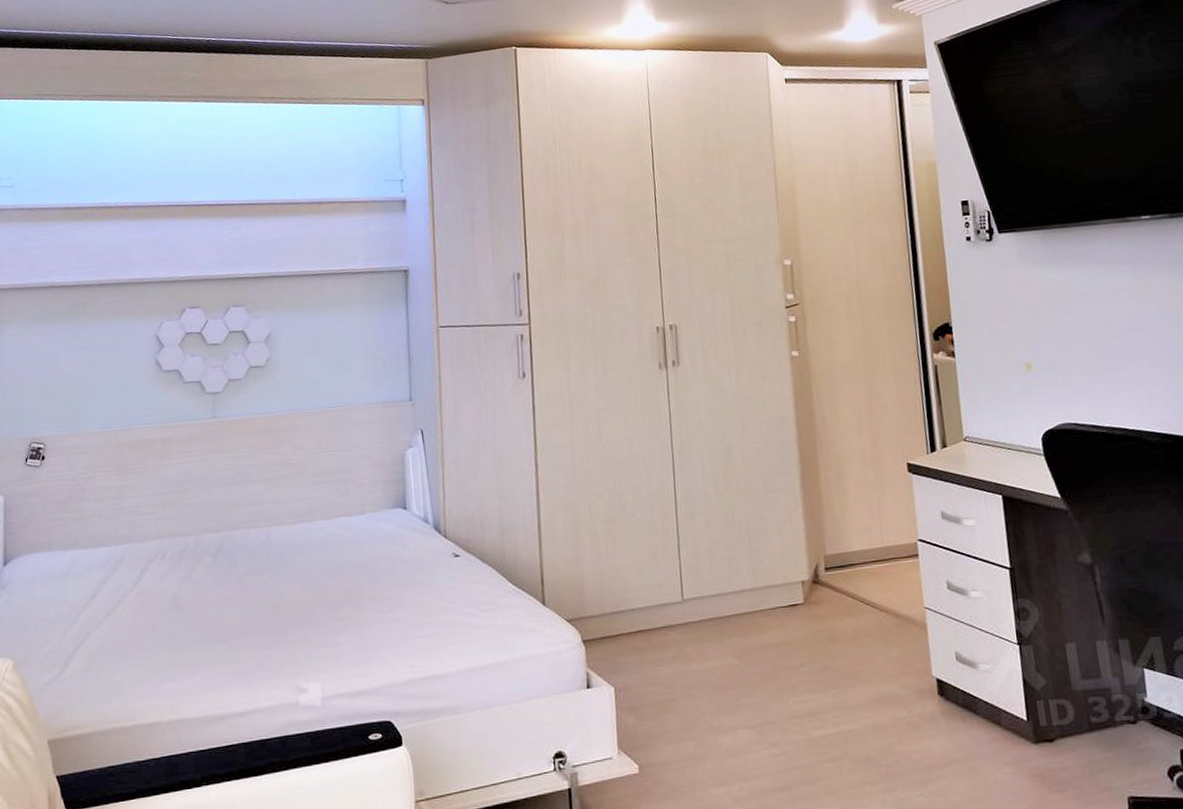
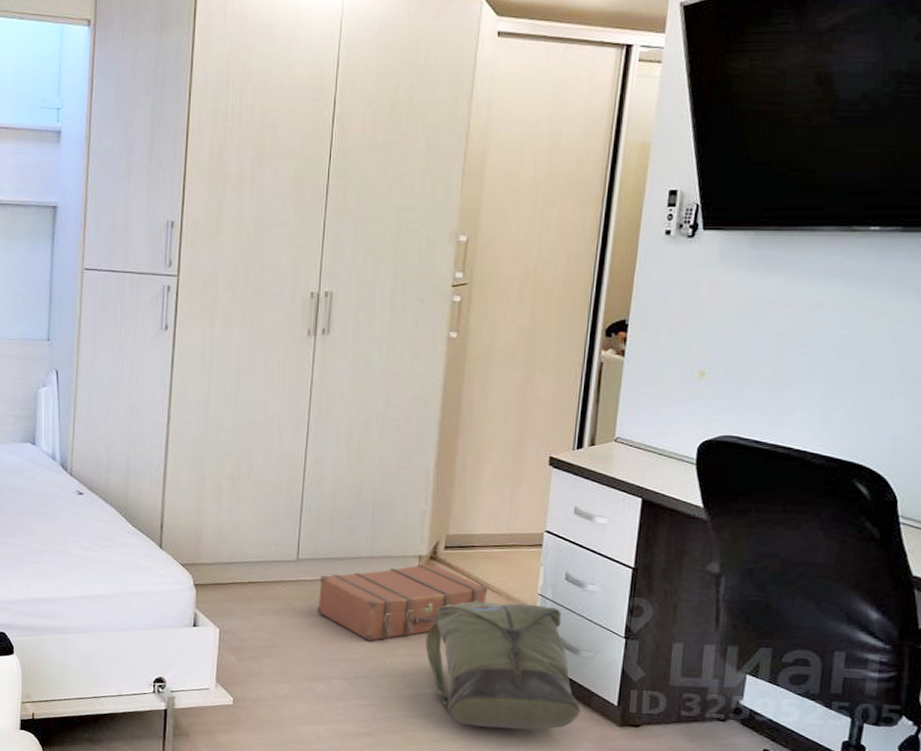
suitcase: none [707,587,876,682] -> present [317,563,488,642]
backpack: none [823,619,993,764] -> present [425,602,581,730]

